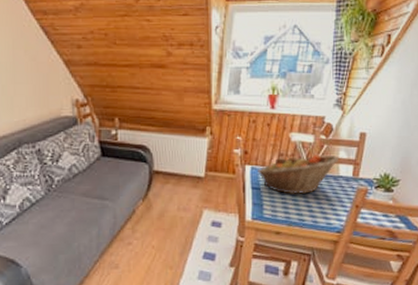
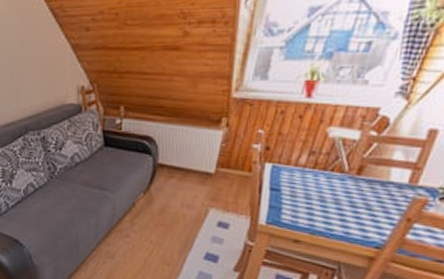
fruit basket: present [258,155,338,194] -> none [280,154,392,200]

